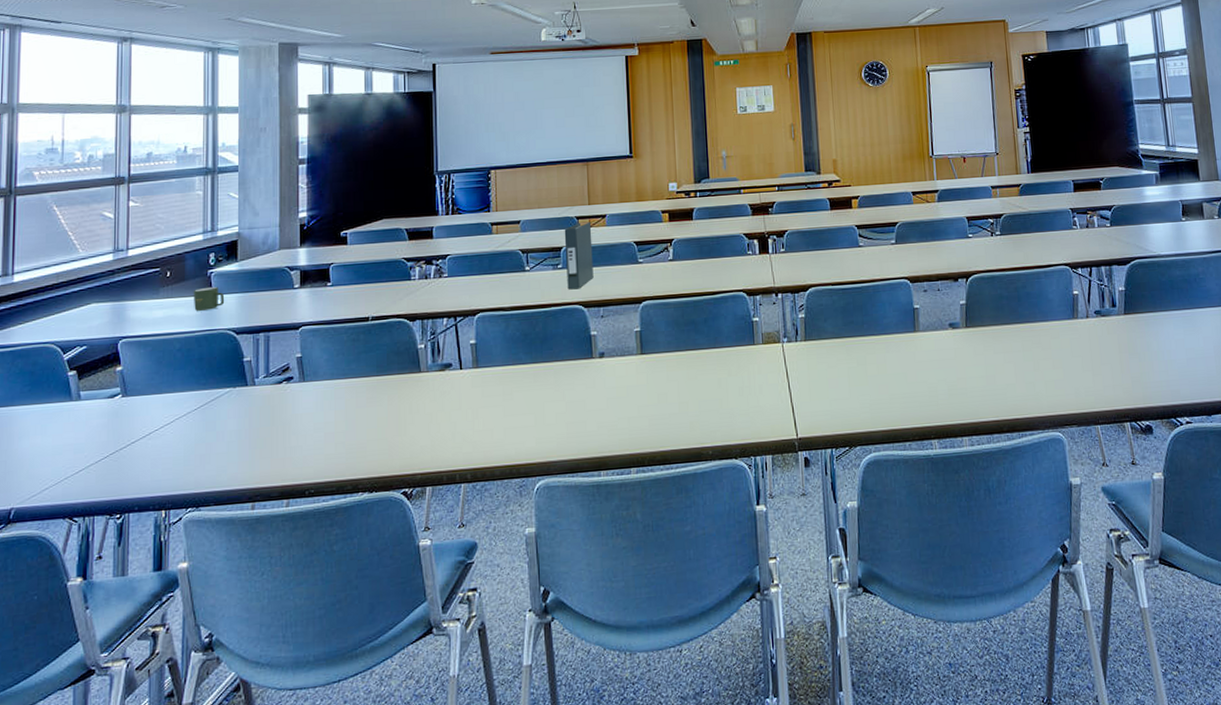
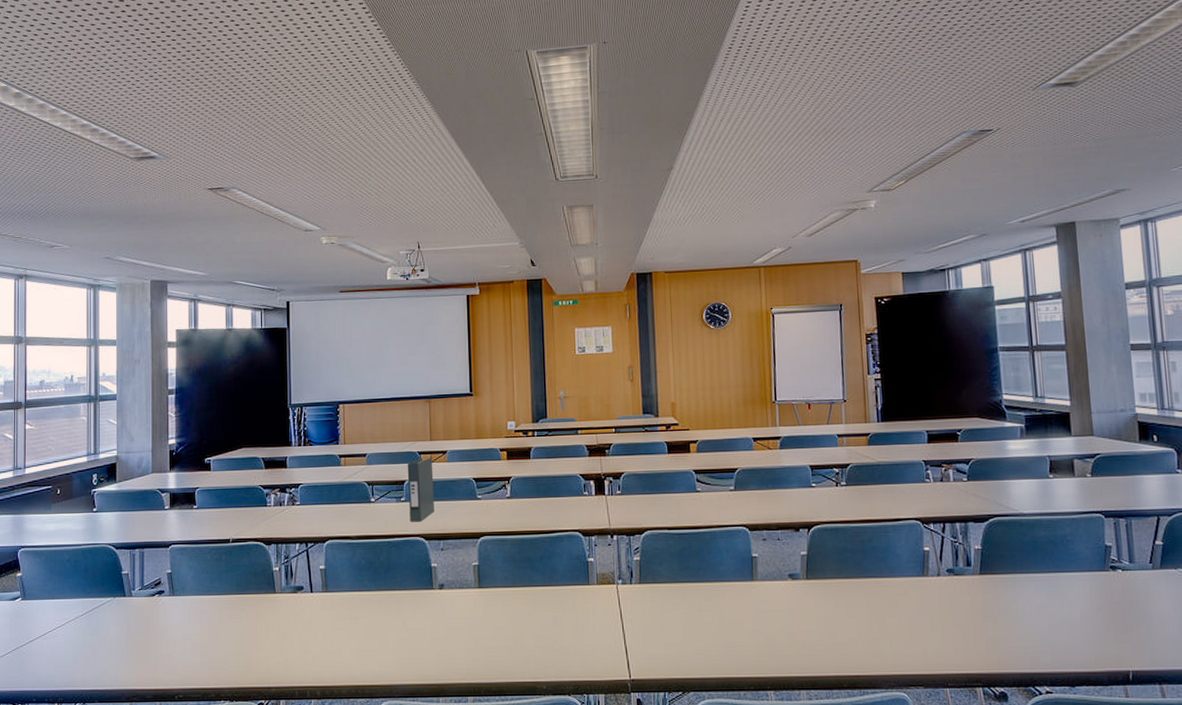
mug: present [193,286,225,312] -> none [79,504,106,527]

